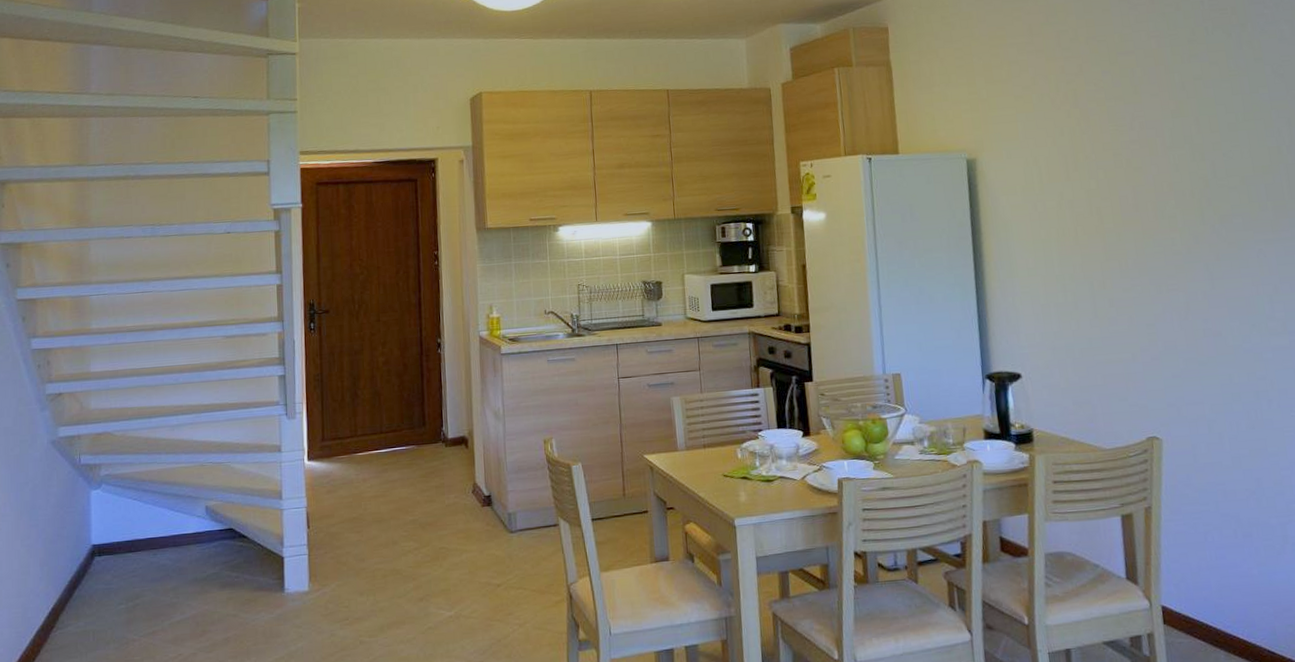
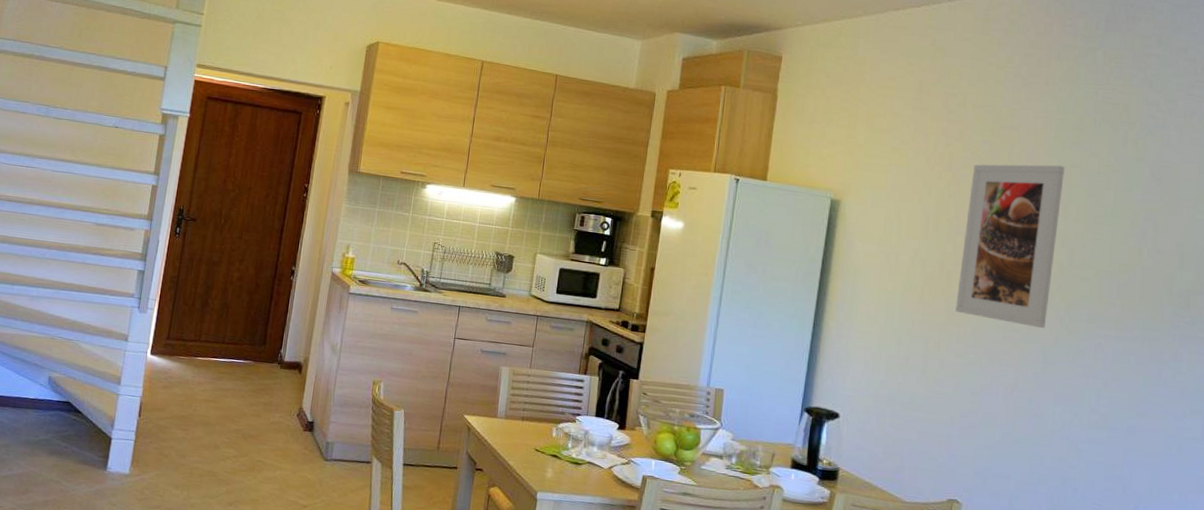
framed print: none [1099,80,1204,248] -> present [955,164,1065,328]

